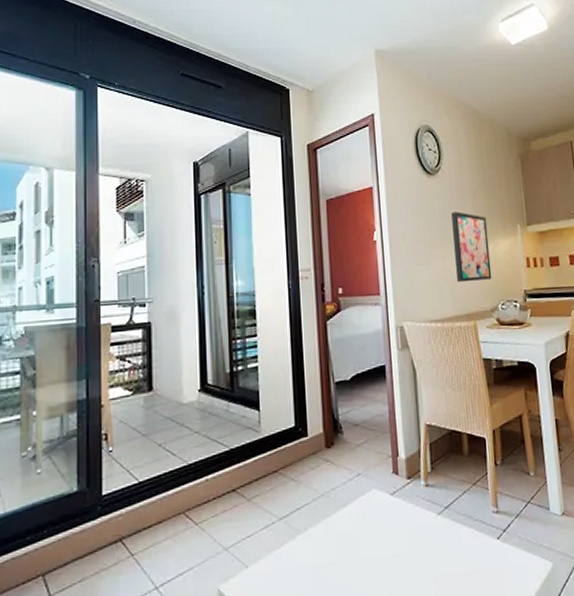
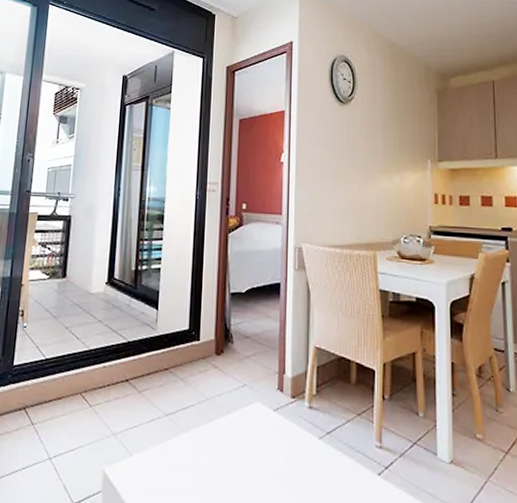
wall art: present [451,212,492,283] -> none [359,141,397,212]

